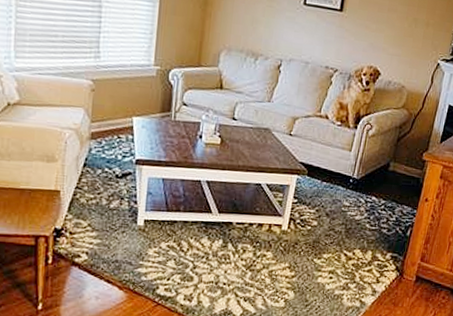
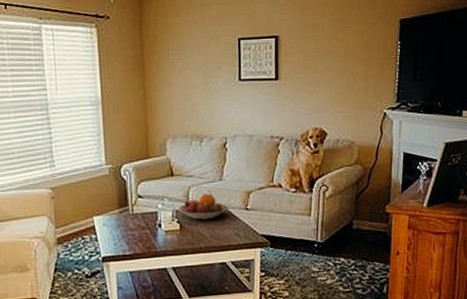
fruit bowl: none [222,112,273,139] -> present [178,193,229,220]

